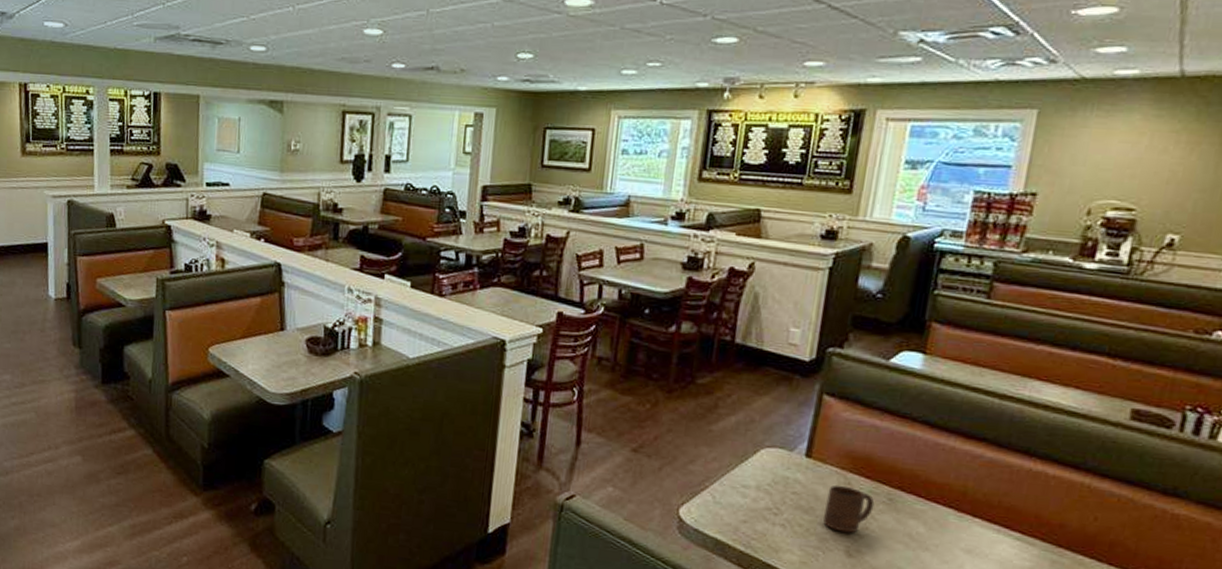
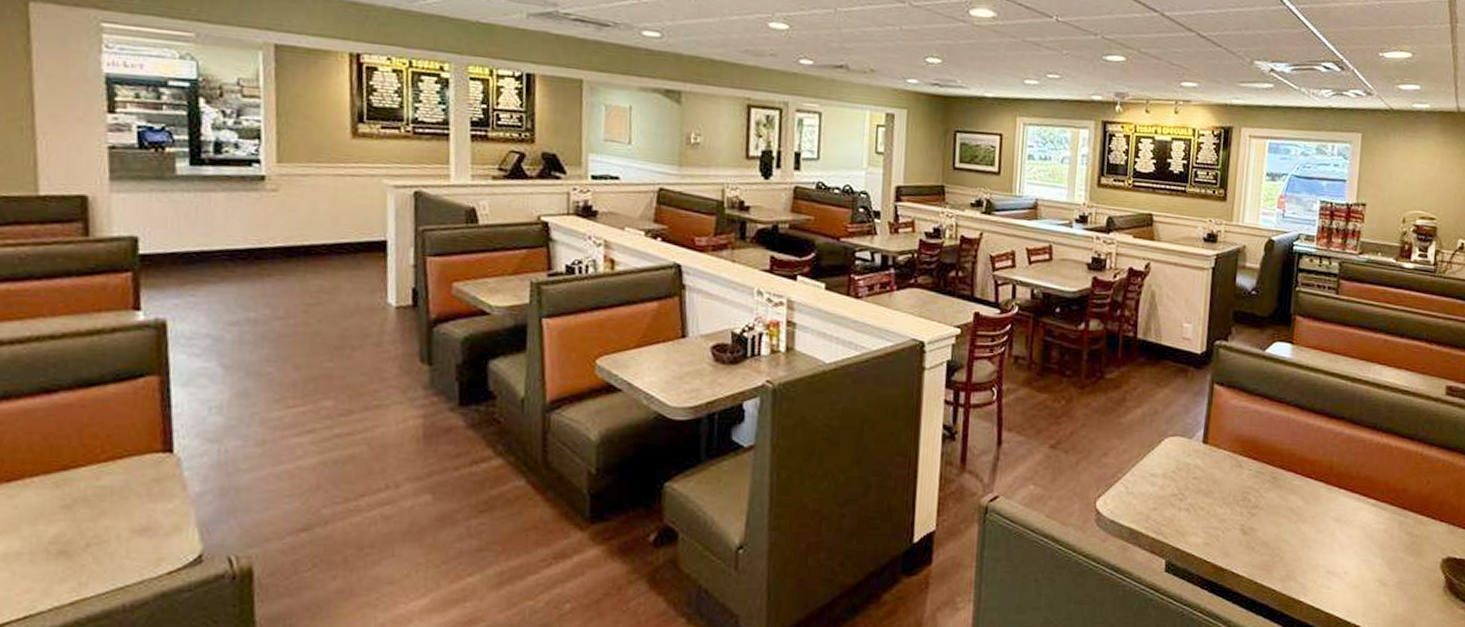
cup: present [823,485,875,533] -> none [1221,467,1262,512]

